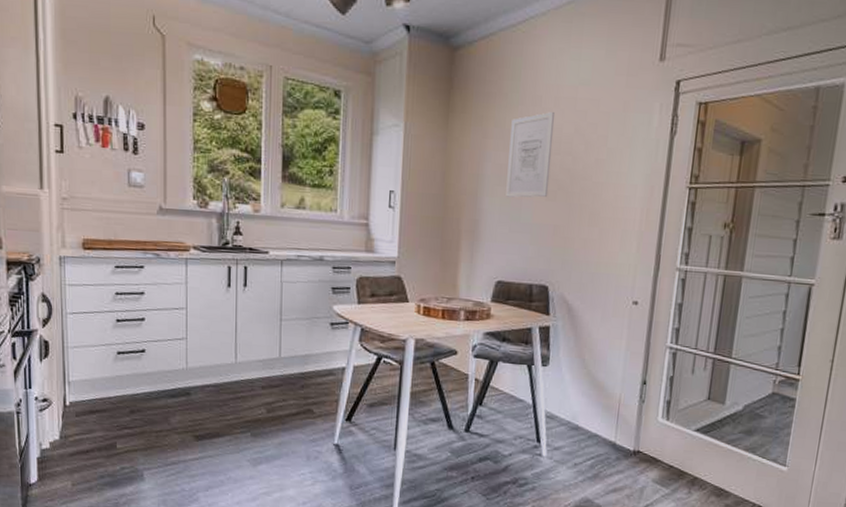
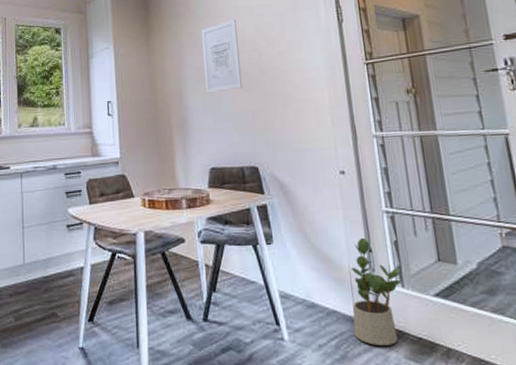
potted plant: none [610,369,671,470] -> present [351,237,402,345]

